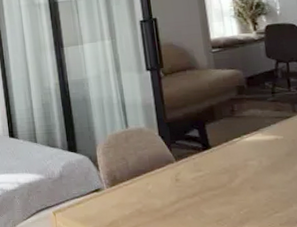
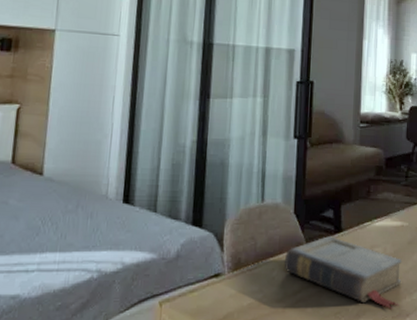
book: none [157,153,286,217] -> present [285,236,403,310]

